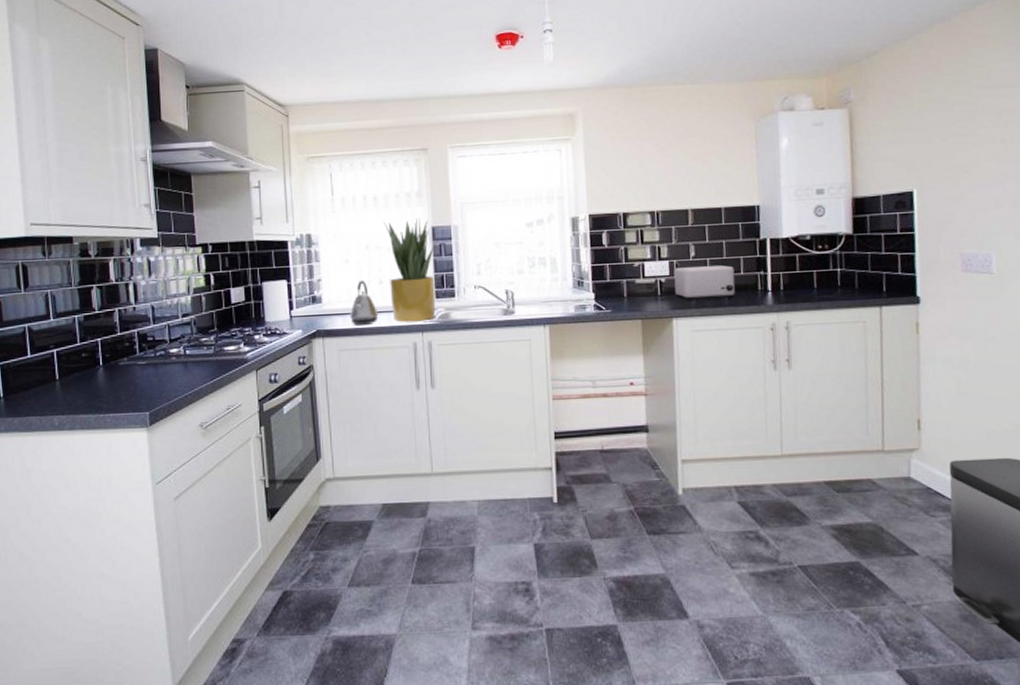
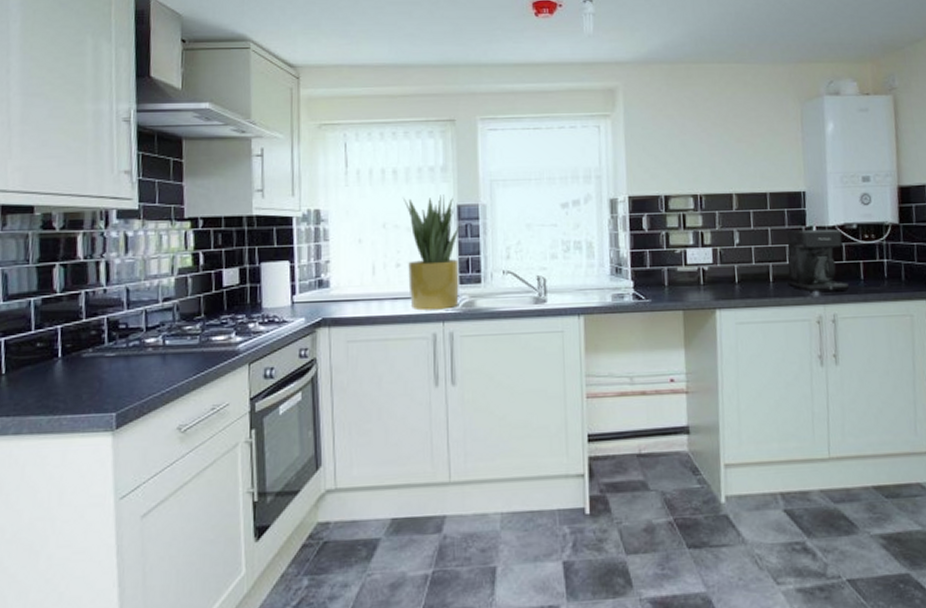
kettle: present [350,280,379,325] -> none [362,262,394,313]
toaster: present [673,264,736,301] -> none [717,253,781,291]
coffee maker: none [741,240,802,301] -> present [787,229,849,292]

